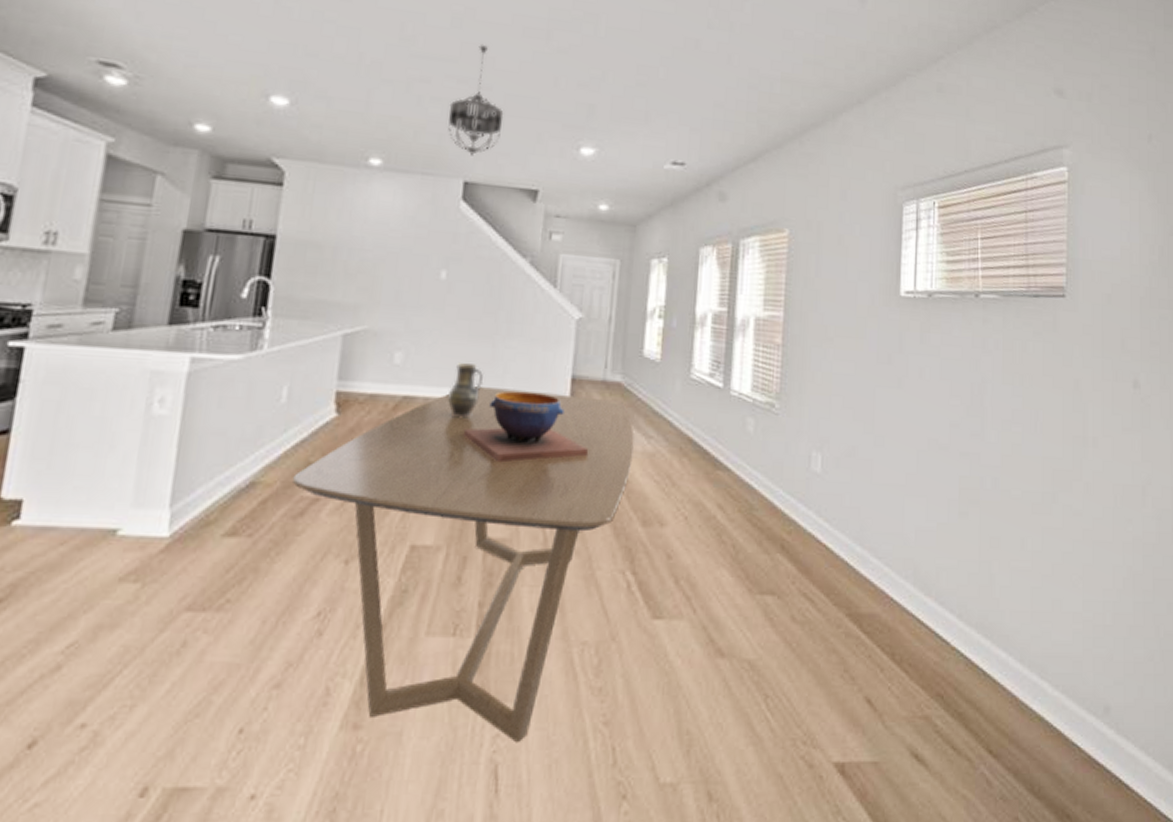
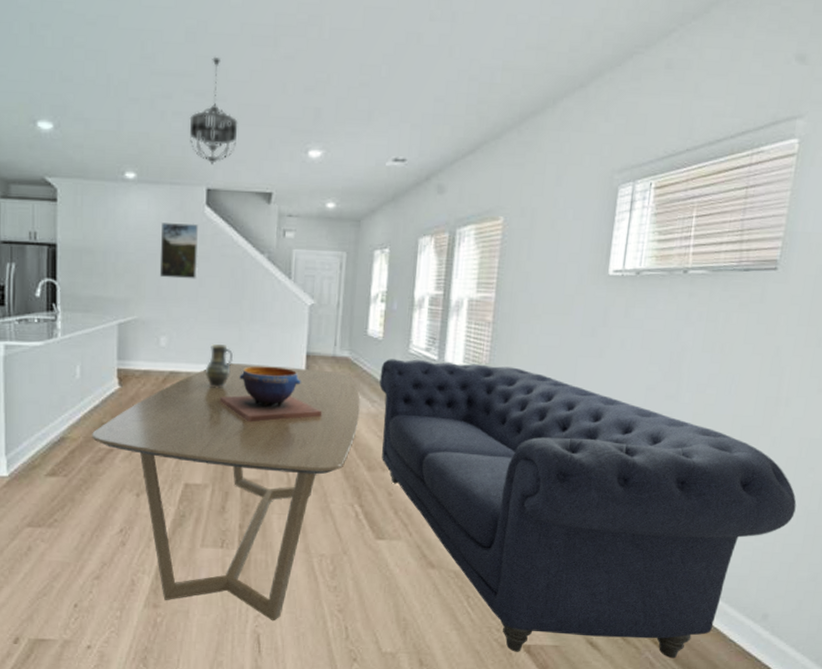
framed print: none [400,217,451,284] -> present [159,223,198,279]
sofa: none [657,385,1120,774] -> present [379,359,797,659]

